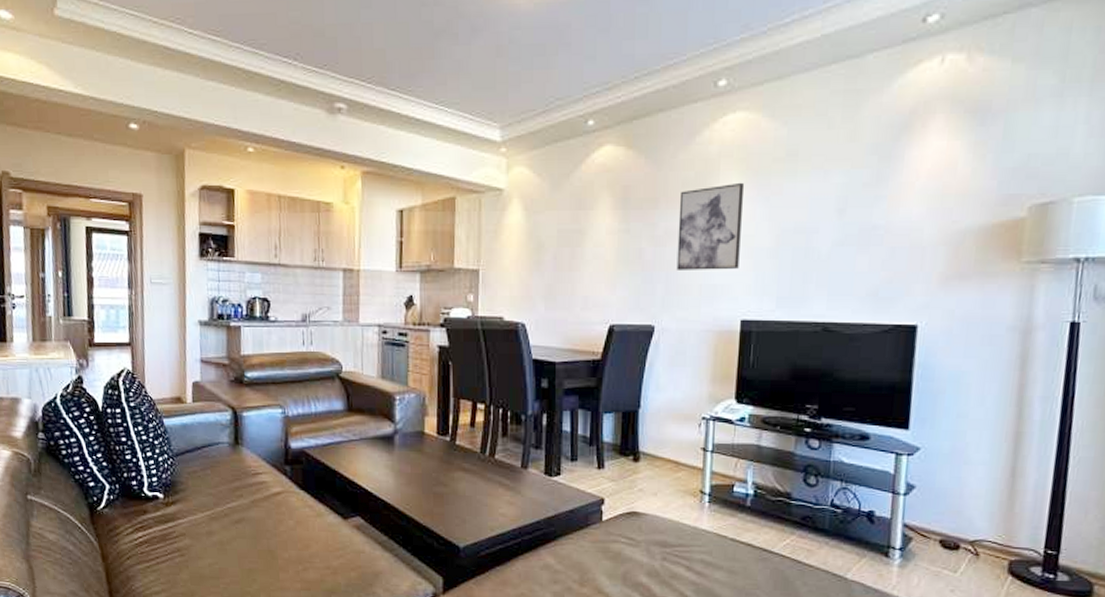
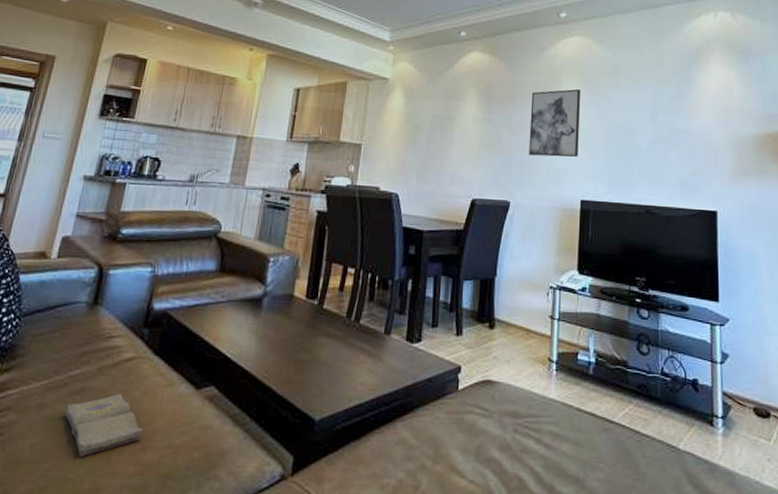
diary: none [231,523,303,575] -> present [64,393,143,457]

